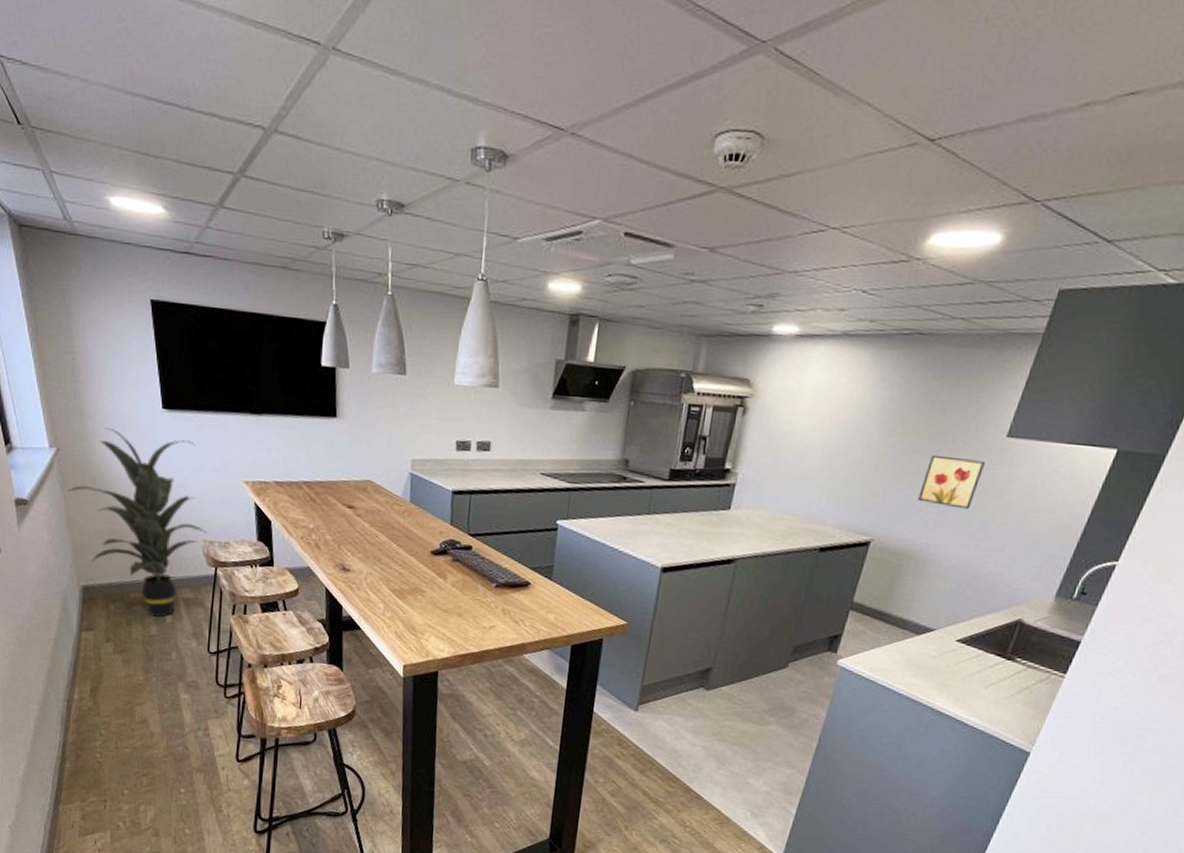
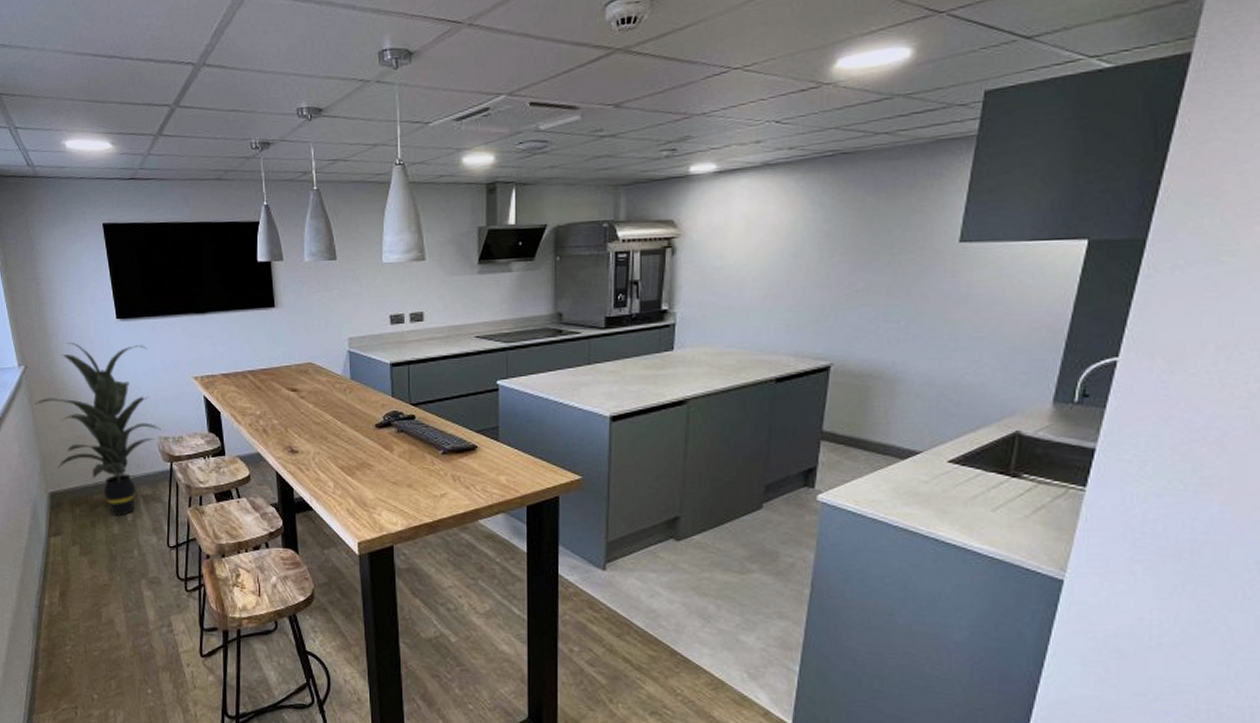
wall art: present [918,454,985,510] -> none [874,269,940,321]

